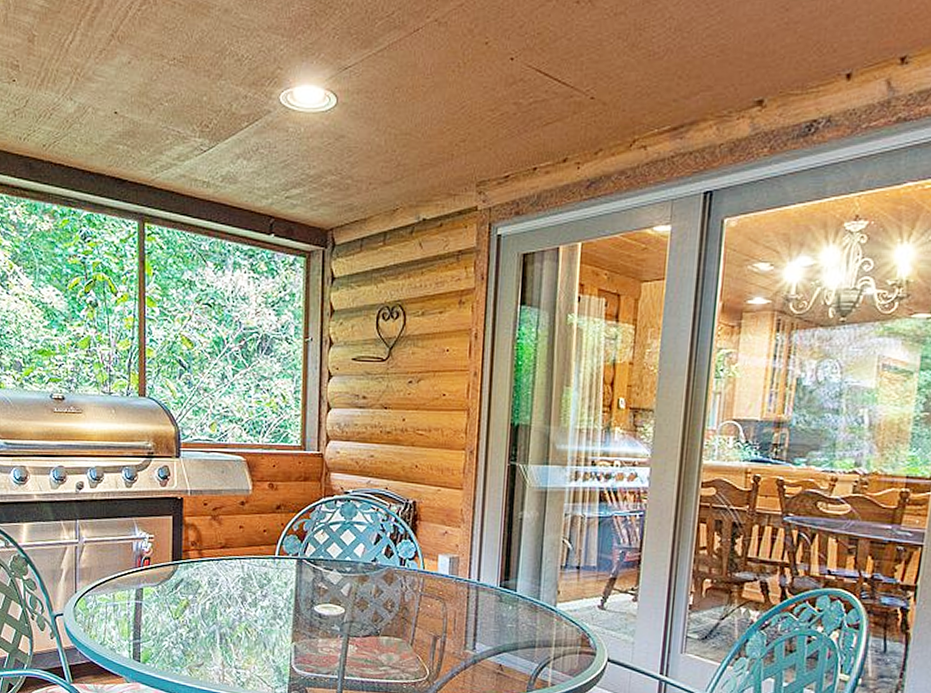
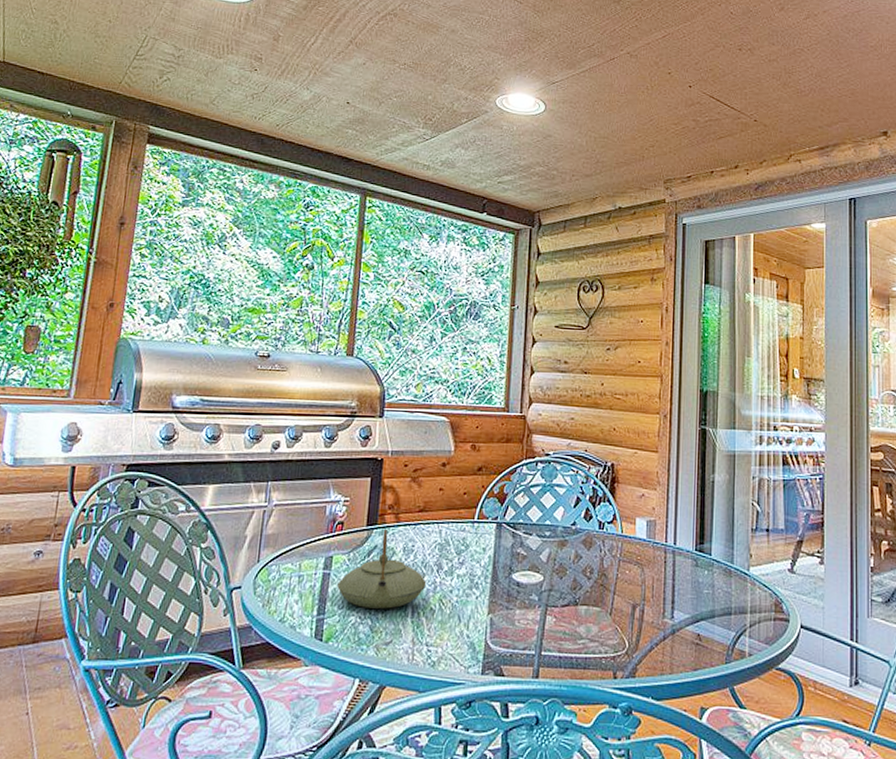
teapot: none [150,563,232,636] -> present [337,528,427,609]

